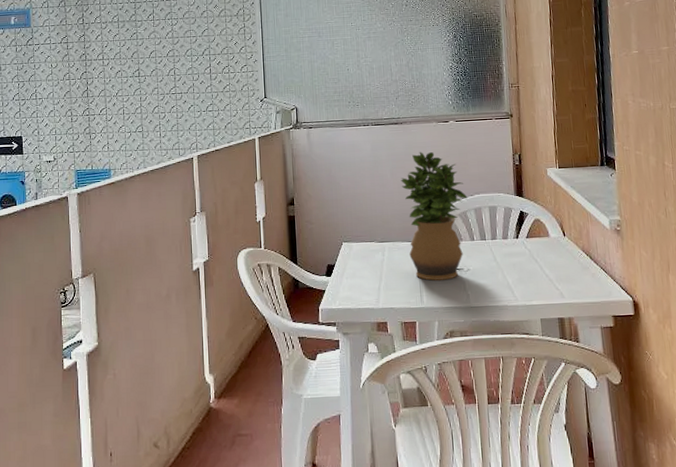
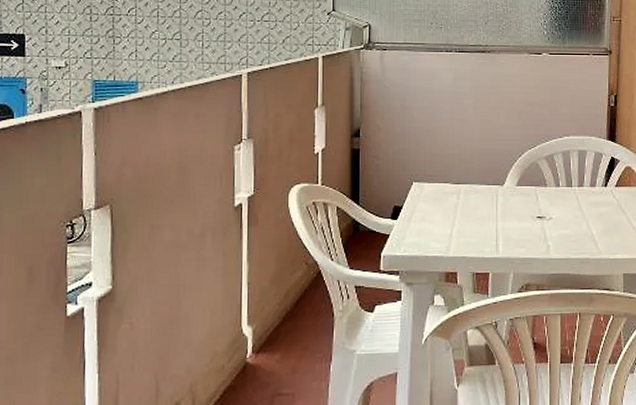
potted plant: present [400,152,468,281] -> none [484,85,556,229]

